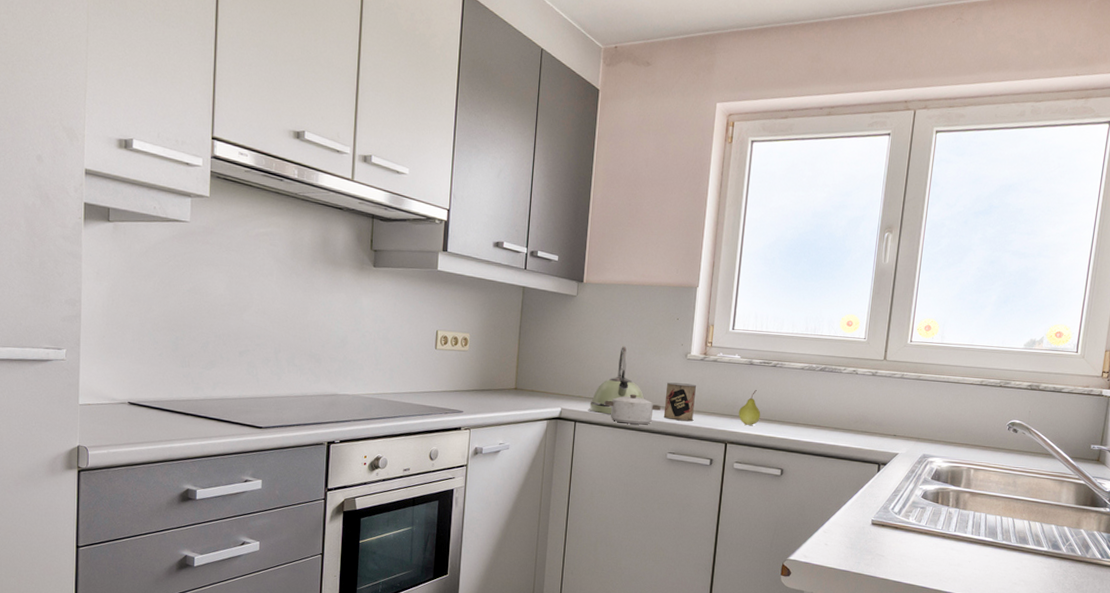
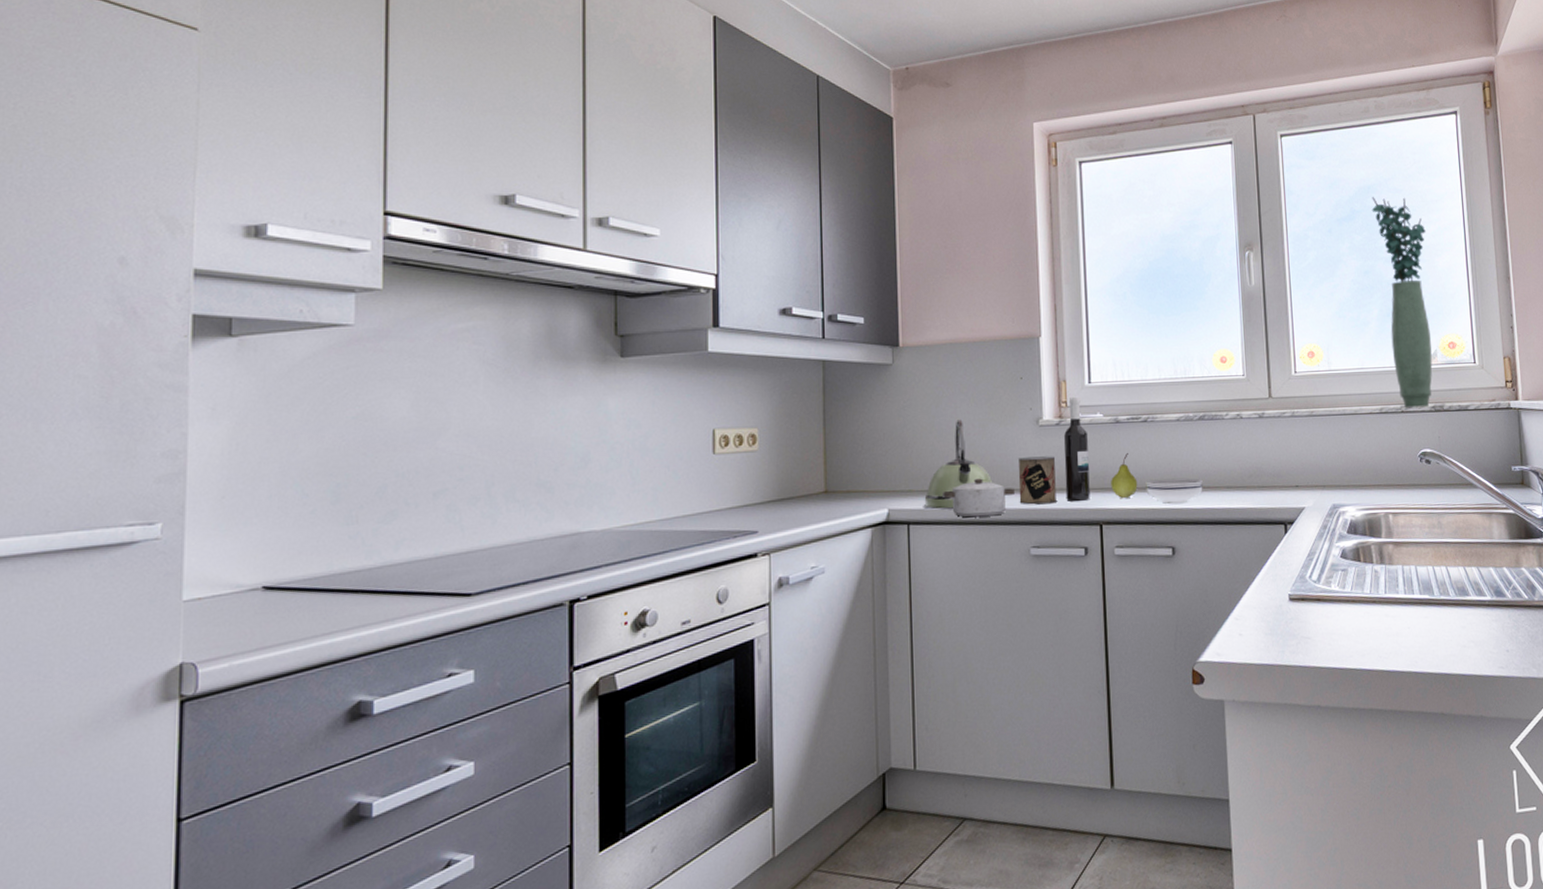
wine bottle: none [701,340,726,424] -> present [1063,398,1090,502]
bowl: none [767,413,815,436] -> present [1145,477,1203,504]
vase: none [1001,194,1056,385] -> present [1371,196,1433,409]

